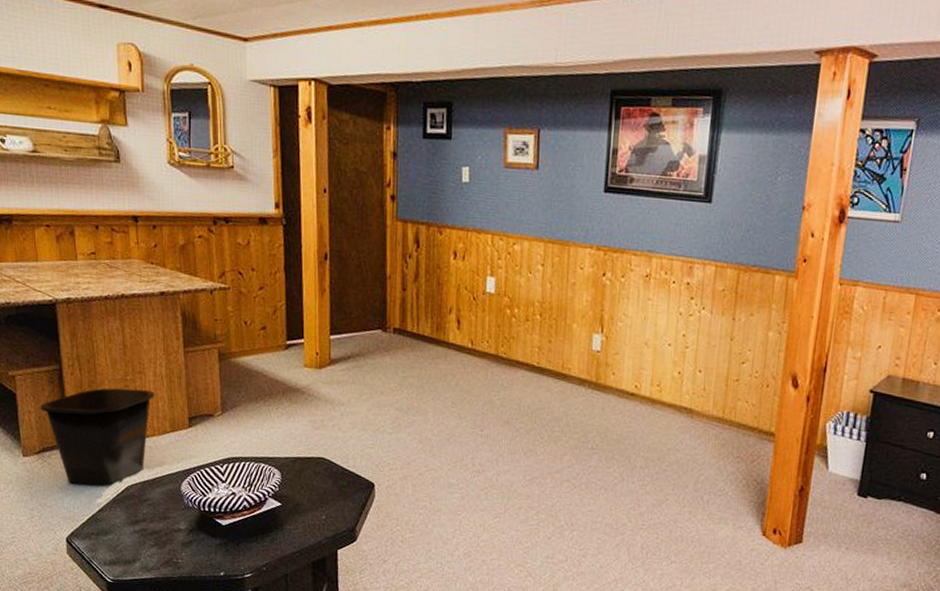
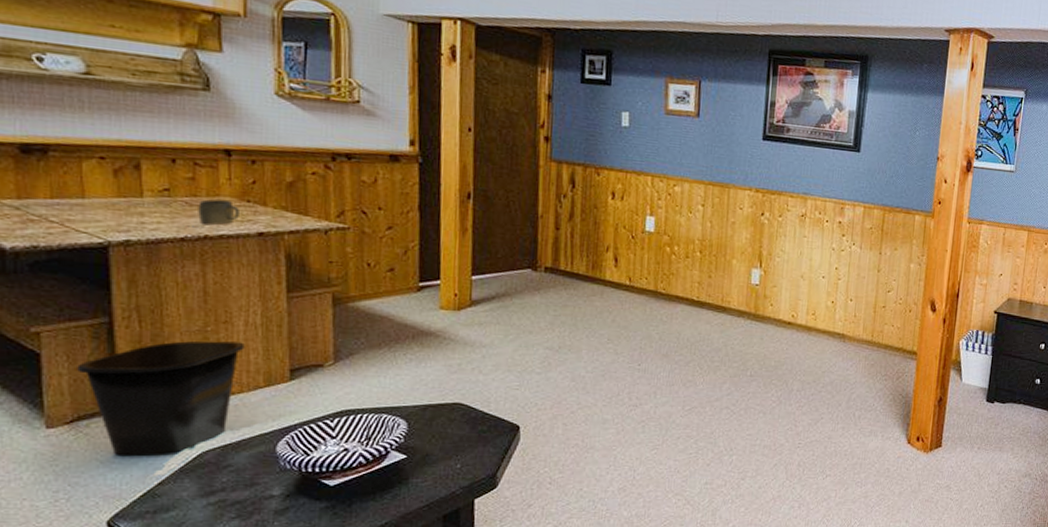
mug: none [116,262,146,286] -> present [198,199,239,226]

